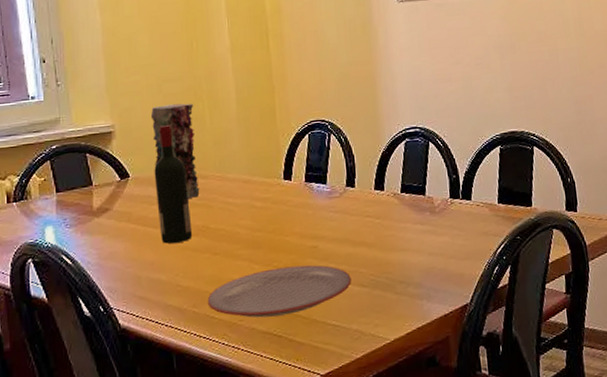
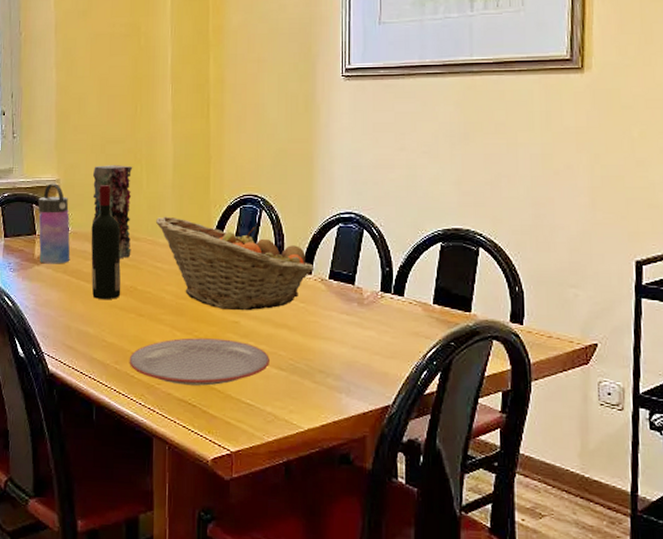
water bottle: none [92,129,134,215] -> present [38,183,71,264]
fruit basket: none [223,150,387,236] -> present [156,216,315,311]

